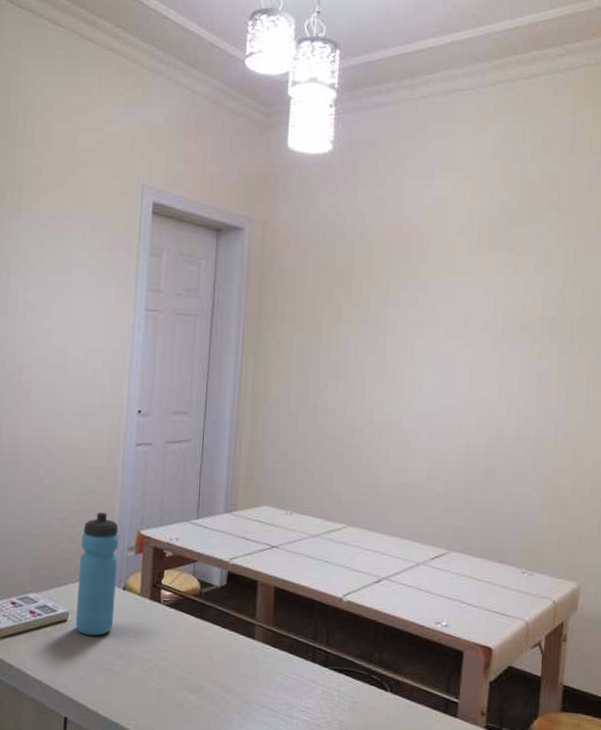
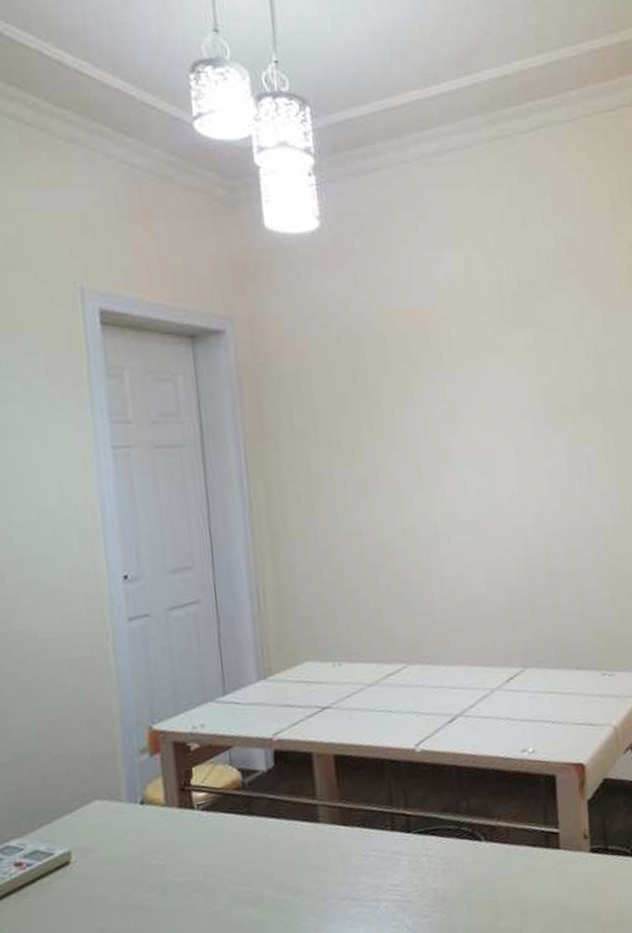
water bottle: present [75,512,119,636] -> none [72,713,135,875]

